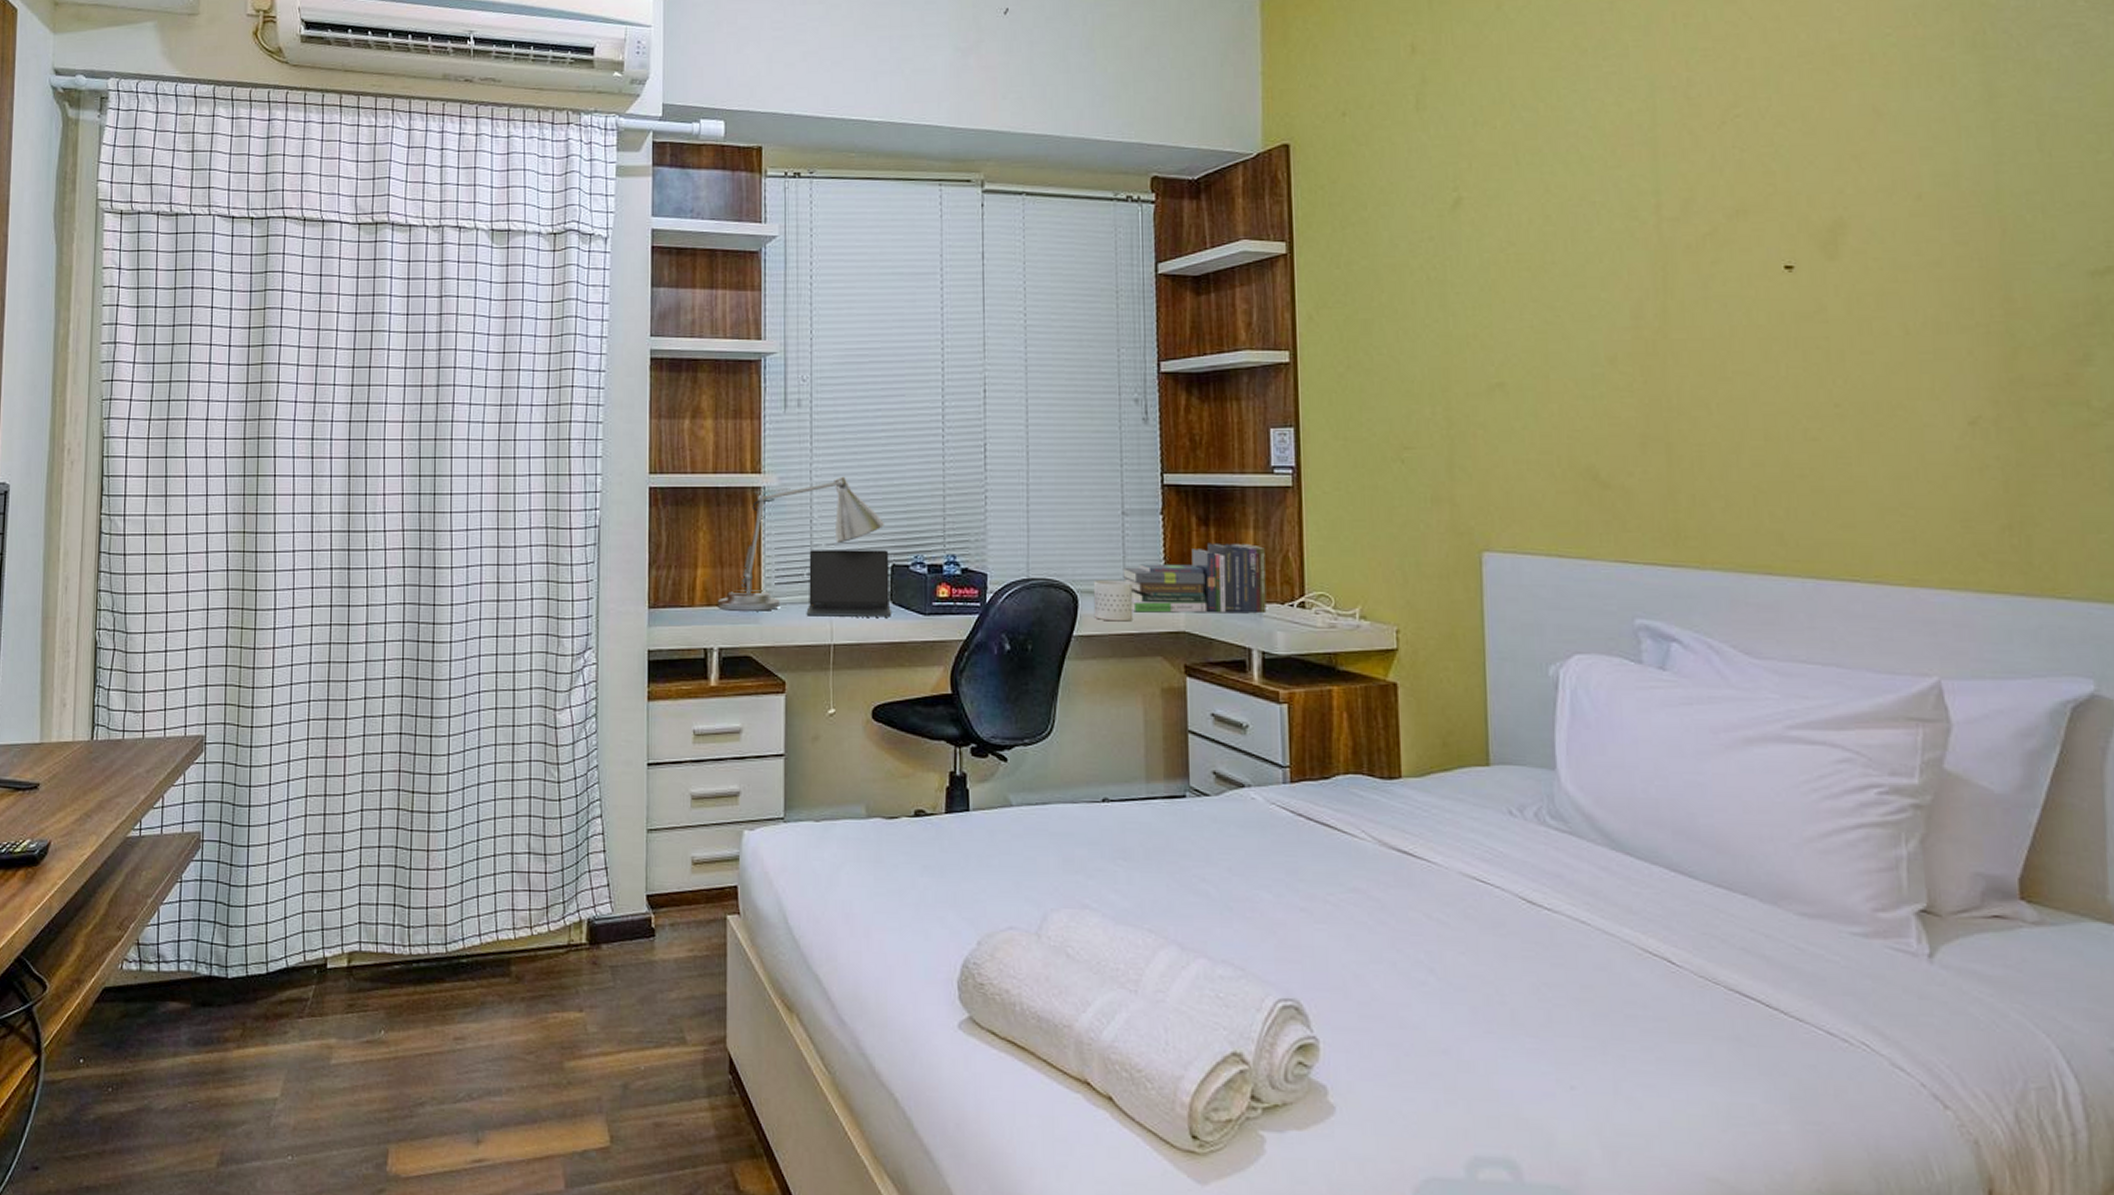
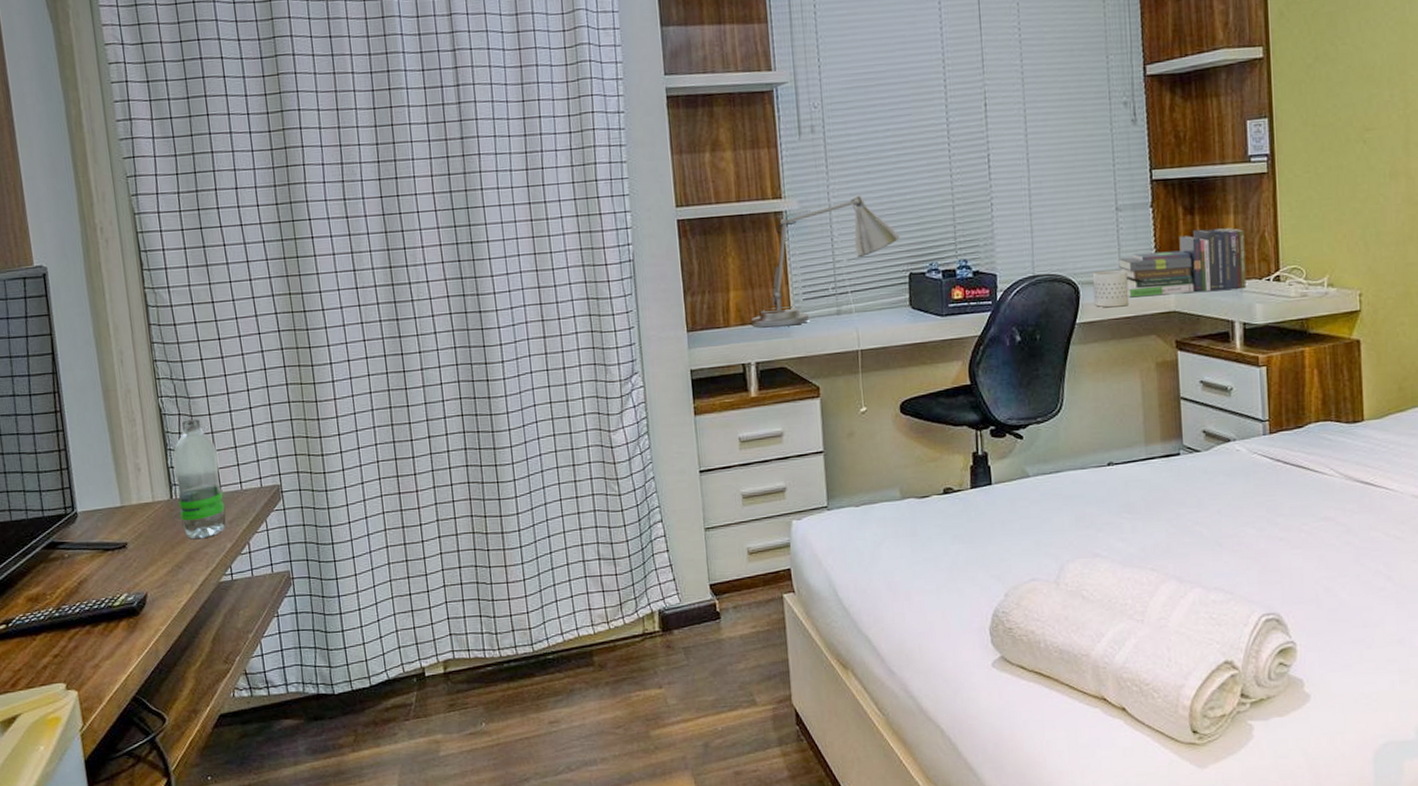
bottle: none [97,656,147,787] -> present [172,419,226,540]
laptop: present [806,550,891,617] -> none [832,260,912,327]

